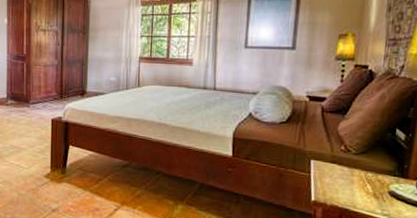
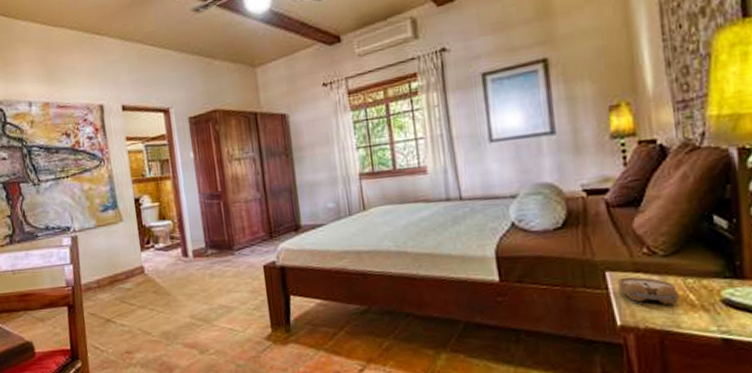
alarm clock: none [318,165,360,191] -> present [618,276,680,305]

